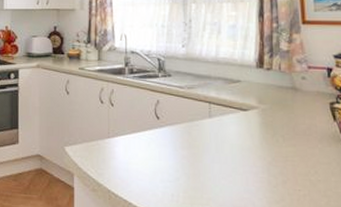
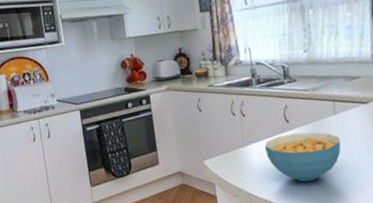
cereal bowl: none [130,131,214,188] -> present [264,132,341,182]

